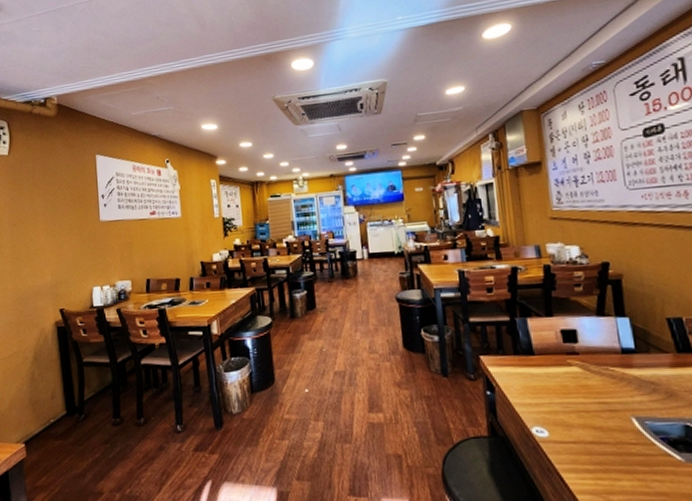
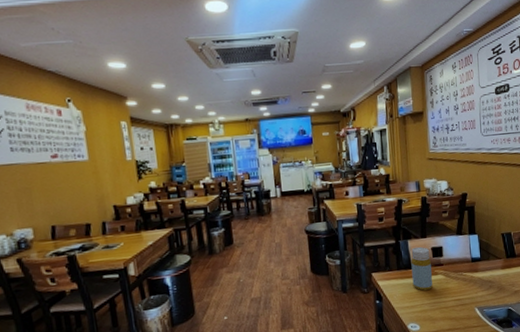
bottle: none [532,327,565,385] -> present [411,246,433,291]

